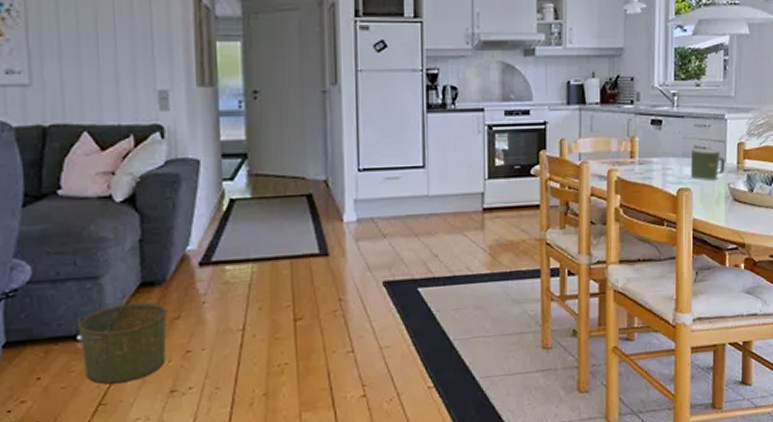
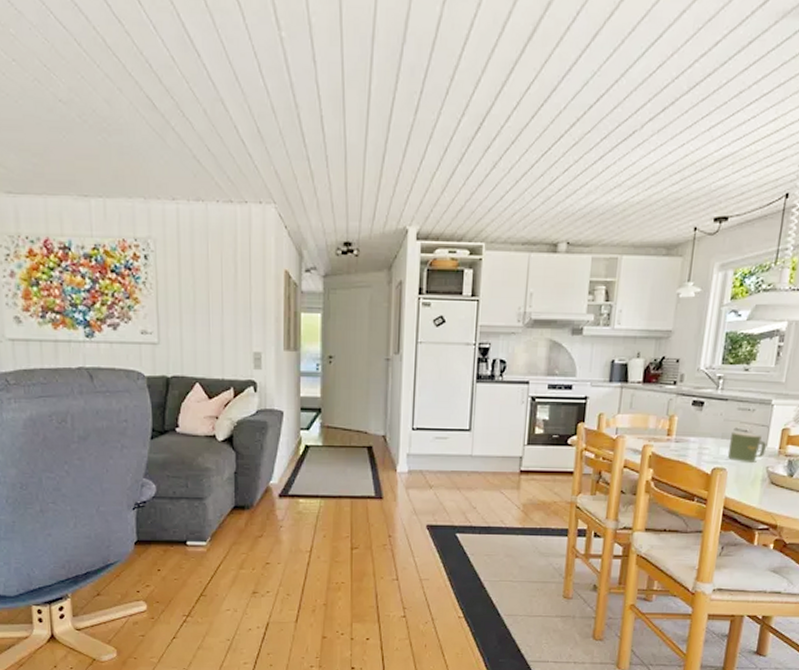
basket: present [76,302,169,385] -> none [186,521,254,581]

